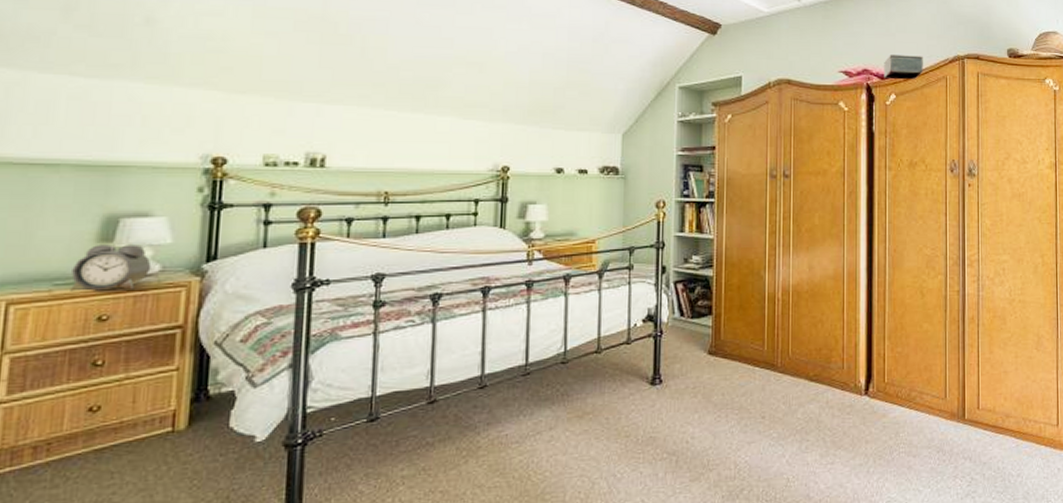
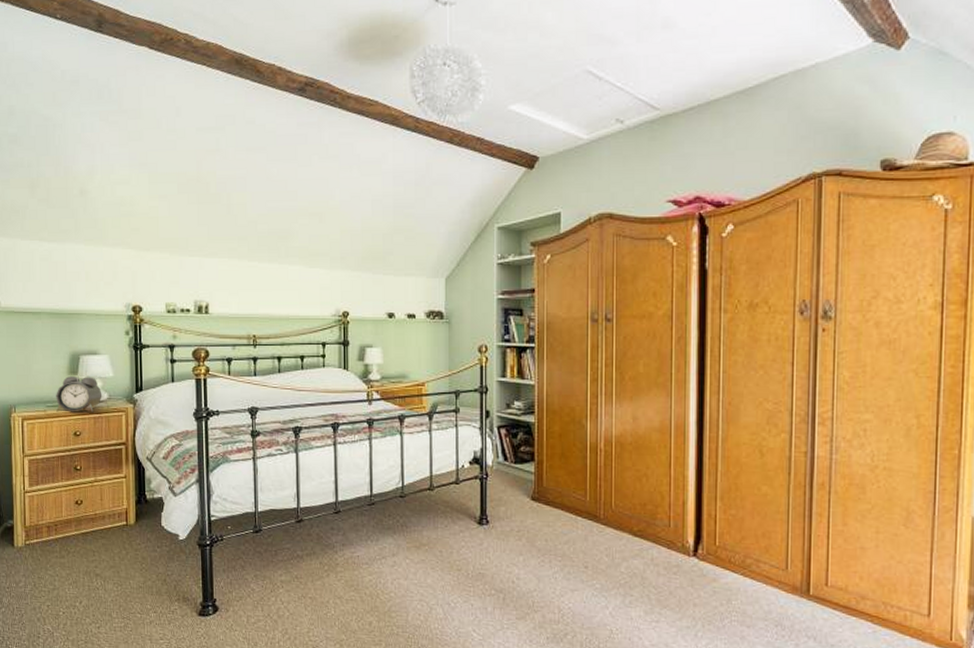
decorative box: present [884,53,923,80] -> none [720,176,768,207]

